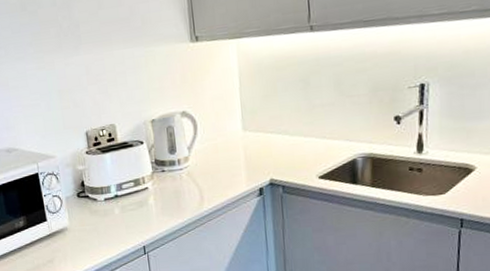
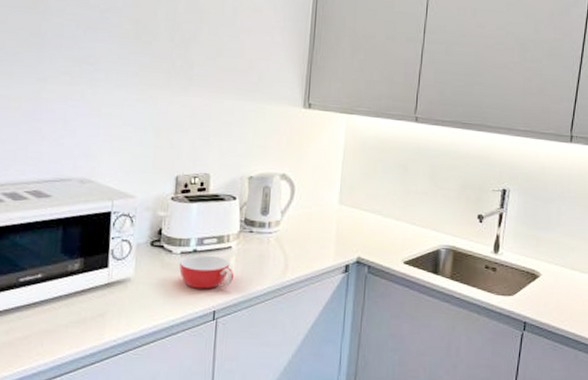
bowl: none [105,197,156,229] -> present [179,254,235,289]

